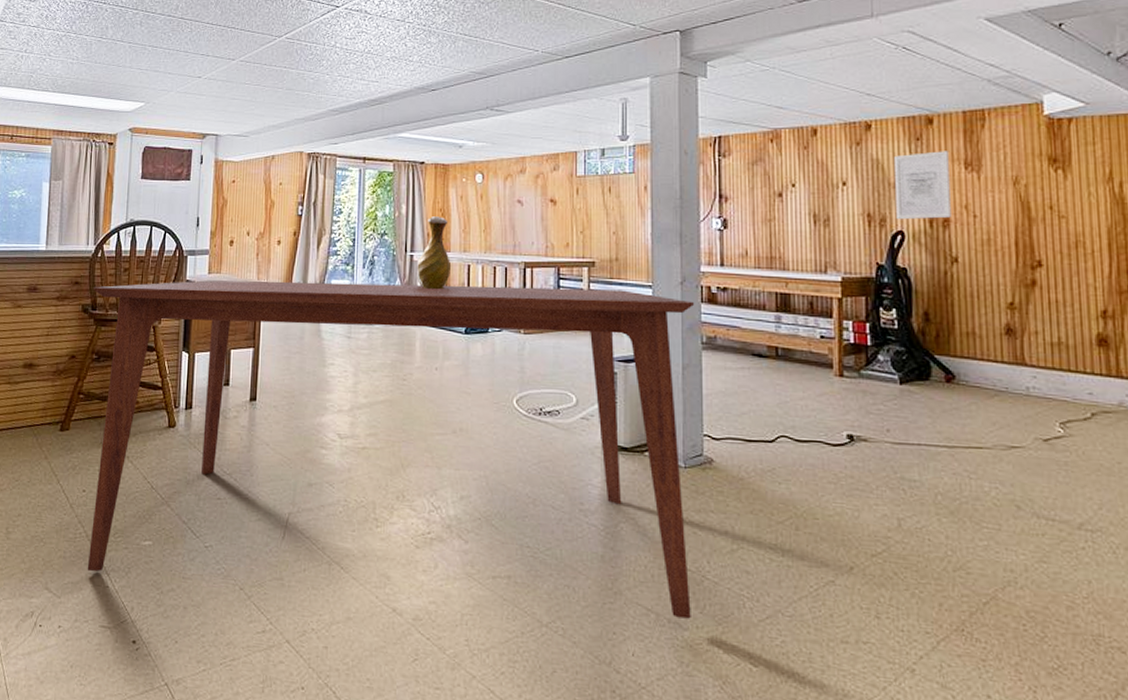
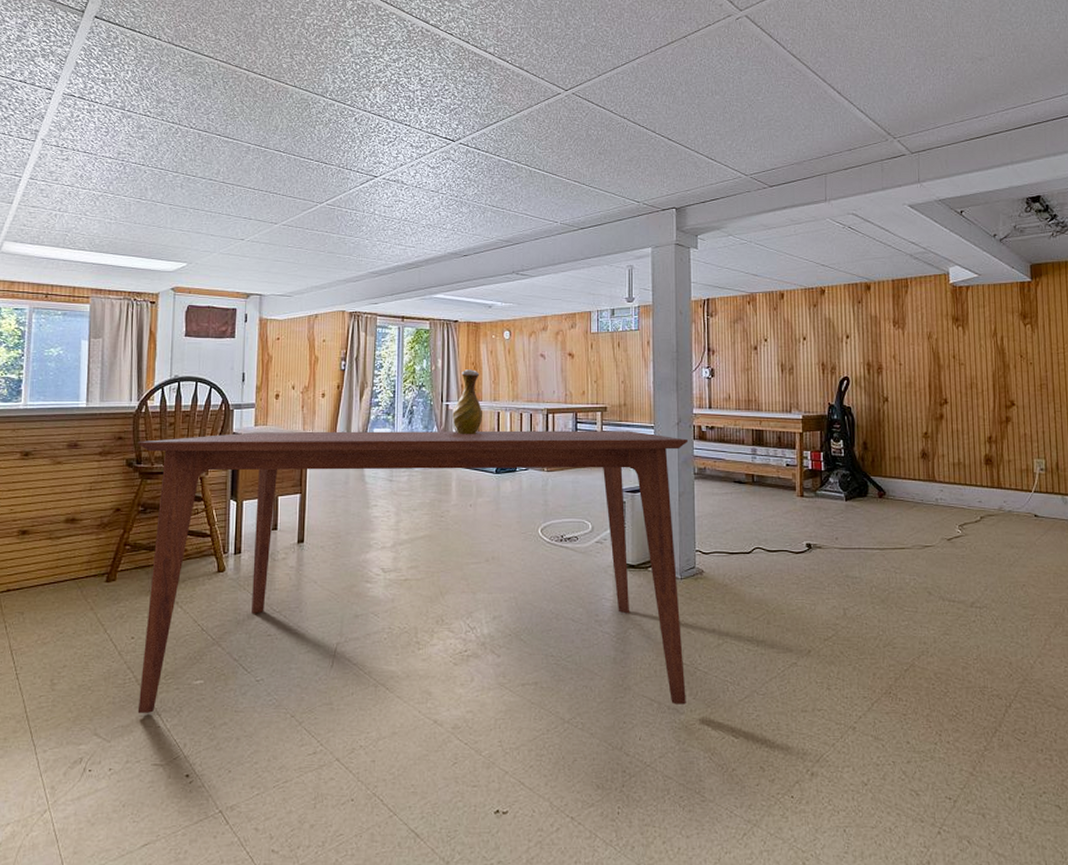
wall art: present [893,151,951,220] -> none [841,312,883,368]

